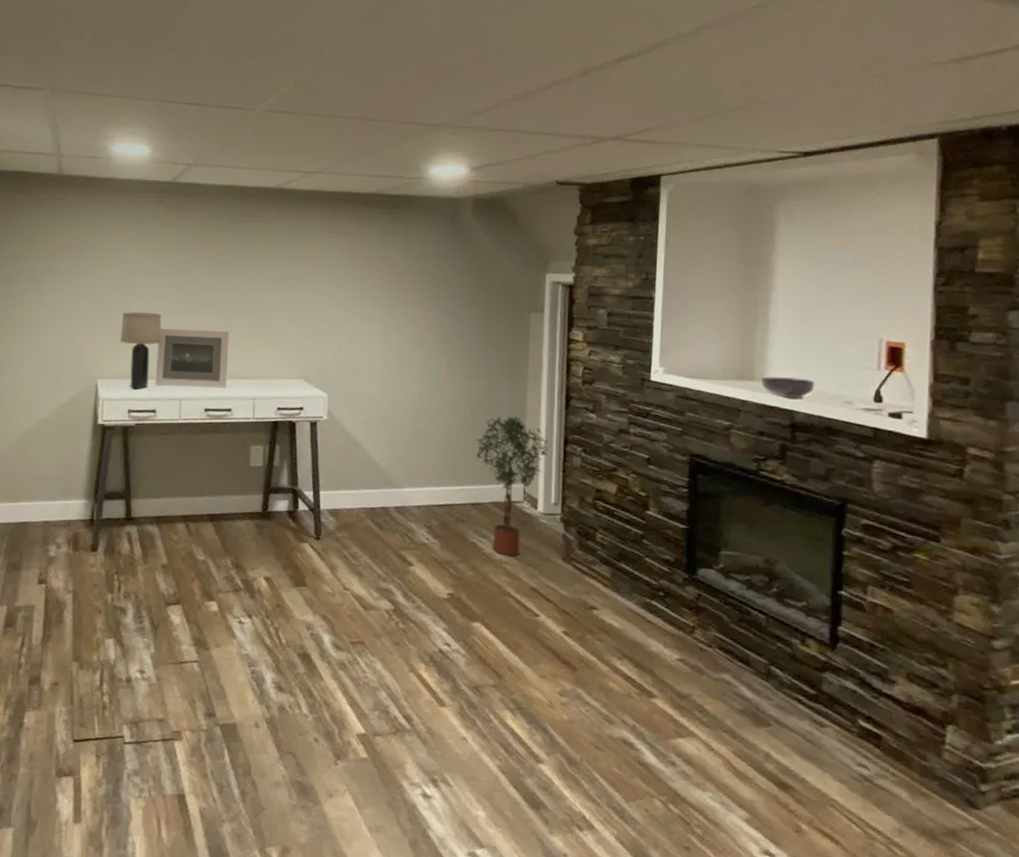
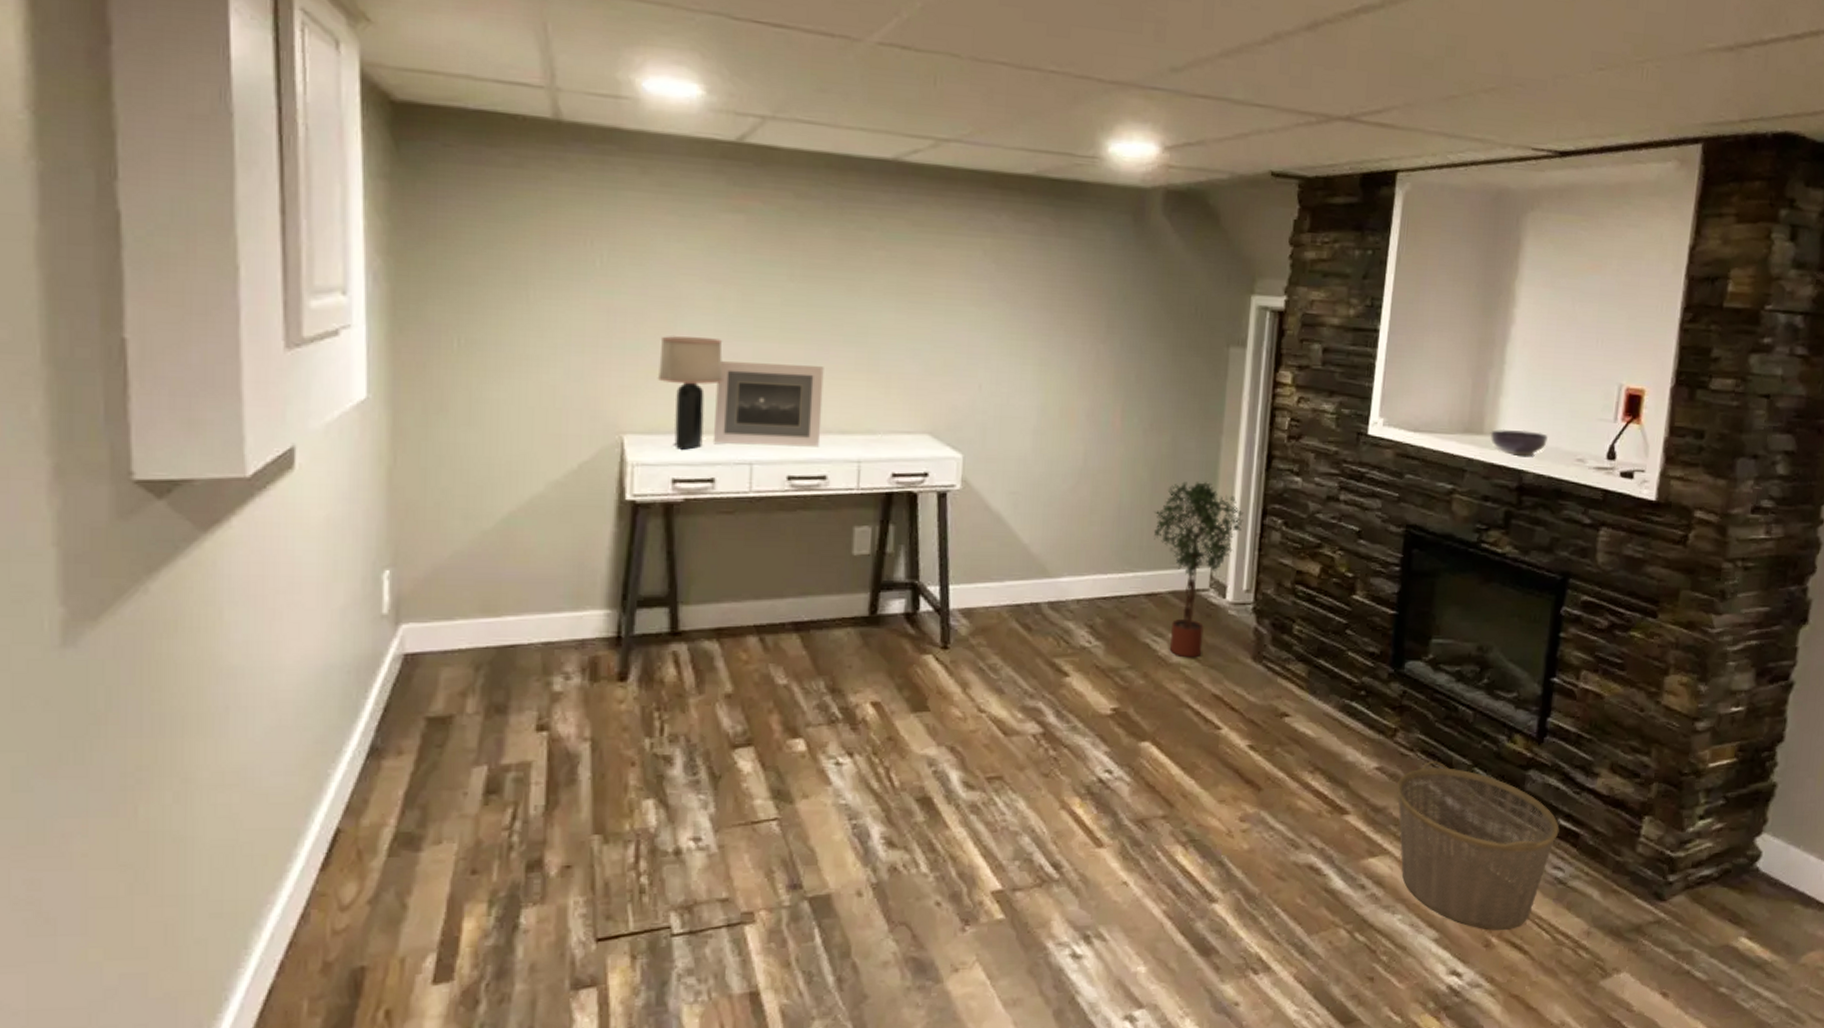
basket: none [698,656,860,819] -> present [1396,760,1560,930]

